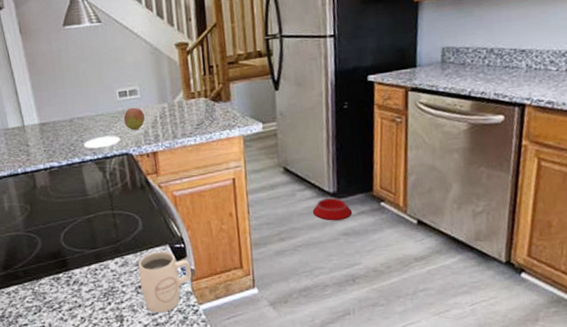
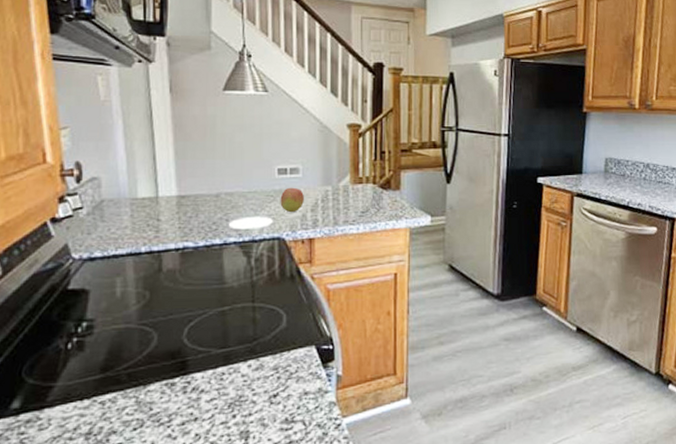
mug: present [138,251,193,313] -> none [275,353,339,428]
pet bowl: present [313,197,352,221] -> none [476,299,514,325]

